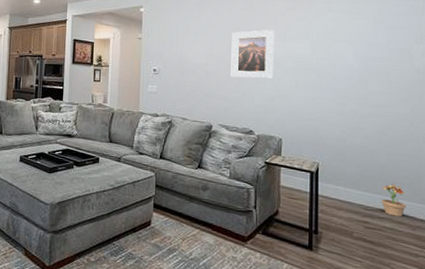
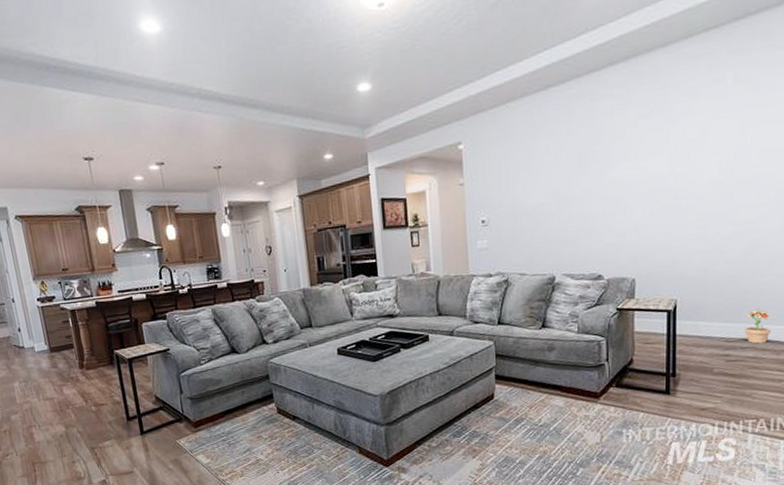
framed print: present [231,30,275,78] -> none [572,148,624,216]

